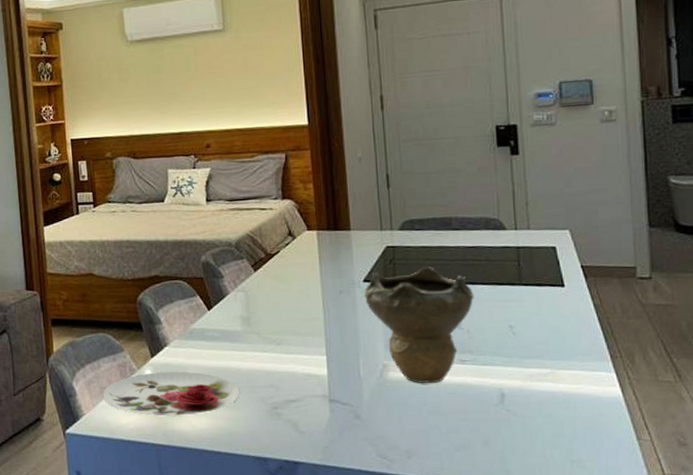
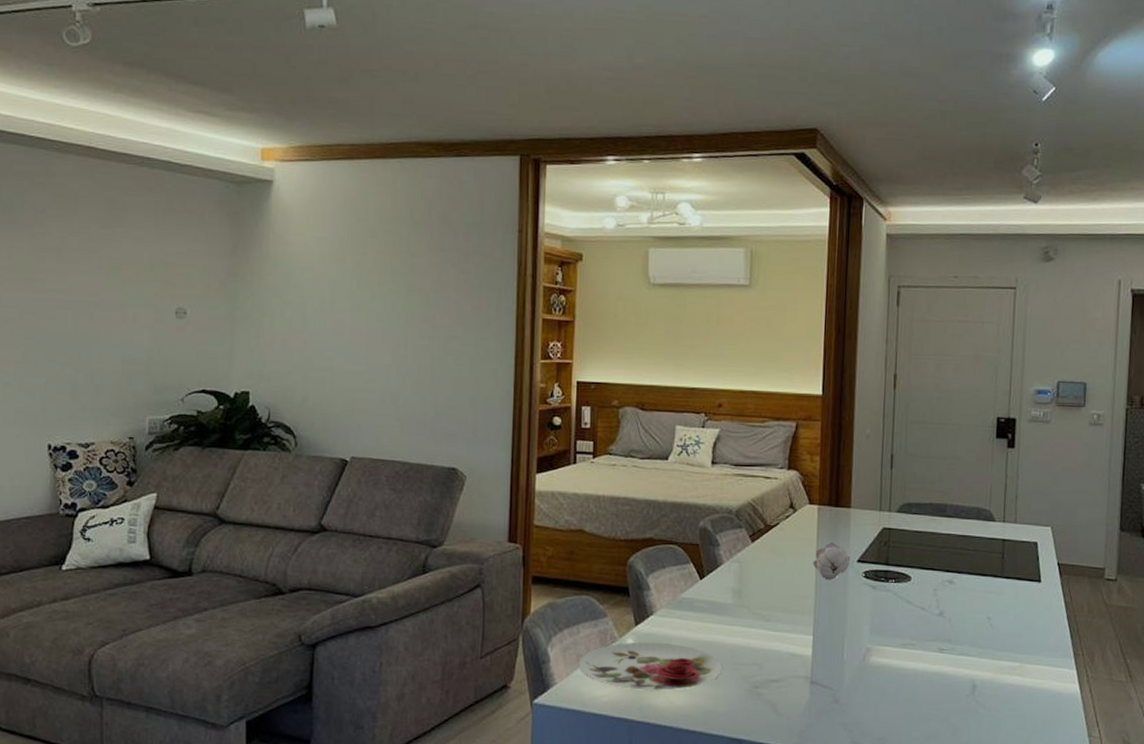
flower: none [318,264,356,302] -> present [812,541,851,580]
decorative bowl: present [363,267,474,384] -> none [856,552,959,671]

